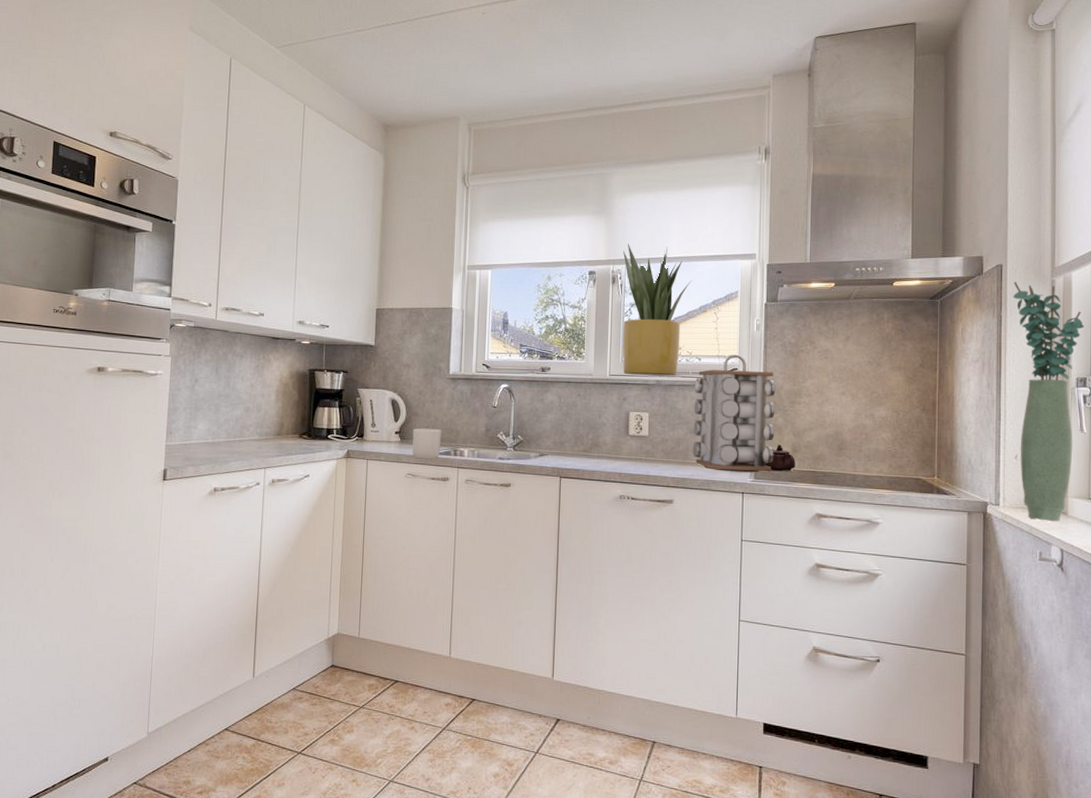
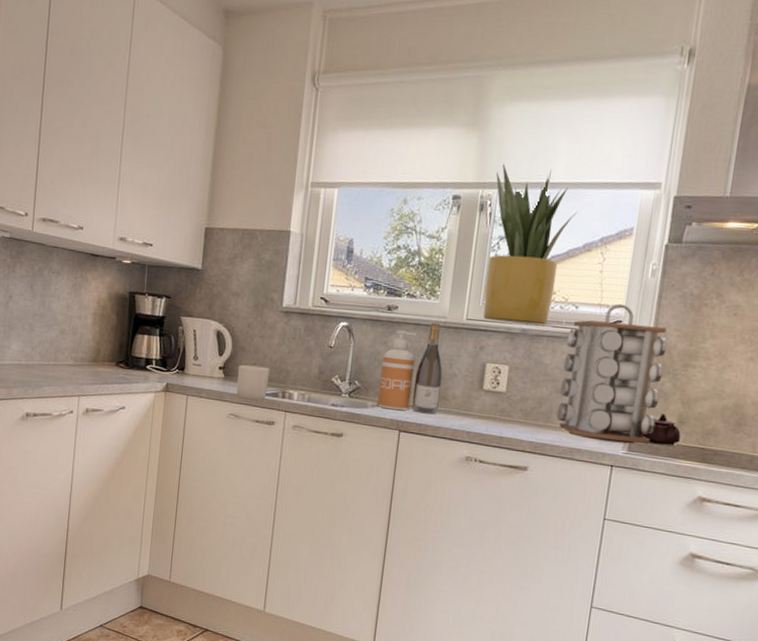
soap dispenser: none [539,389,569,459] -> present [377,331,416,411]
wine bottle: none [569,380,594,460] -> present [412,323,443,415]

